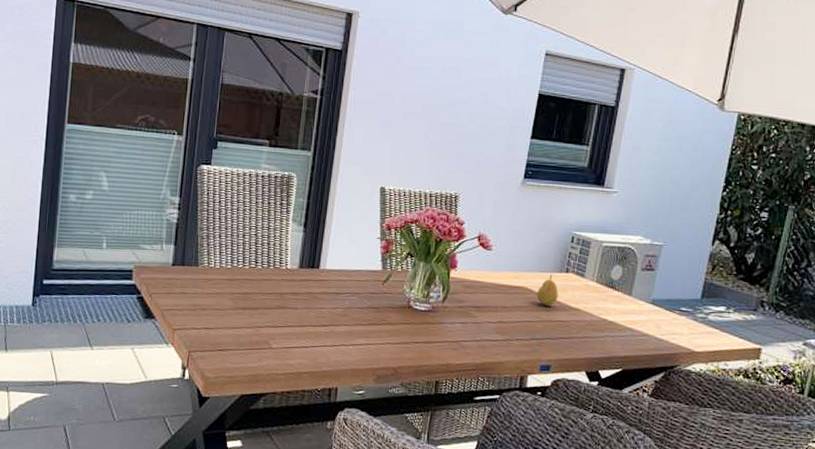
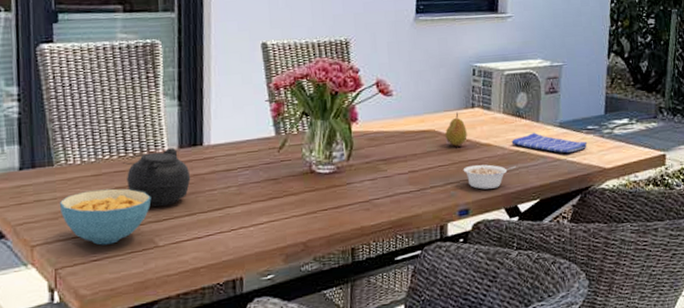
cereal bowl: none [198,291,271,339] -> present [59,188,152,245]
teapot: none [253,266,306,316] -> present [123,148,191,207]
legume: none [549,326,602,351] -> present [463,164,516,190]
dish towel: none [601,305,679,331] -> present [511,133,588,154]

